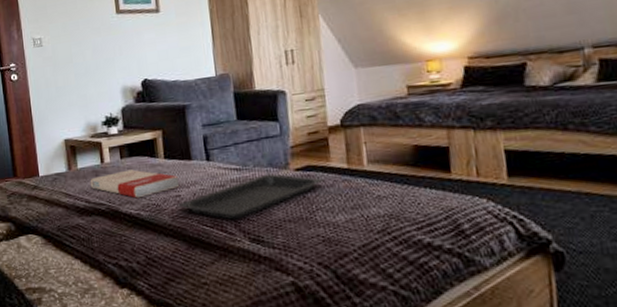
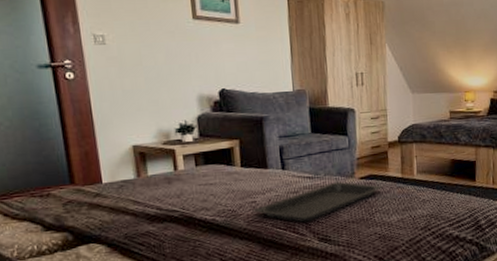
book: present [90,169,179,199] -> none [162,177,255,205]

